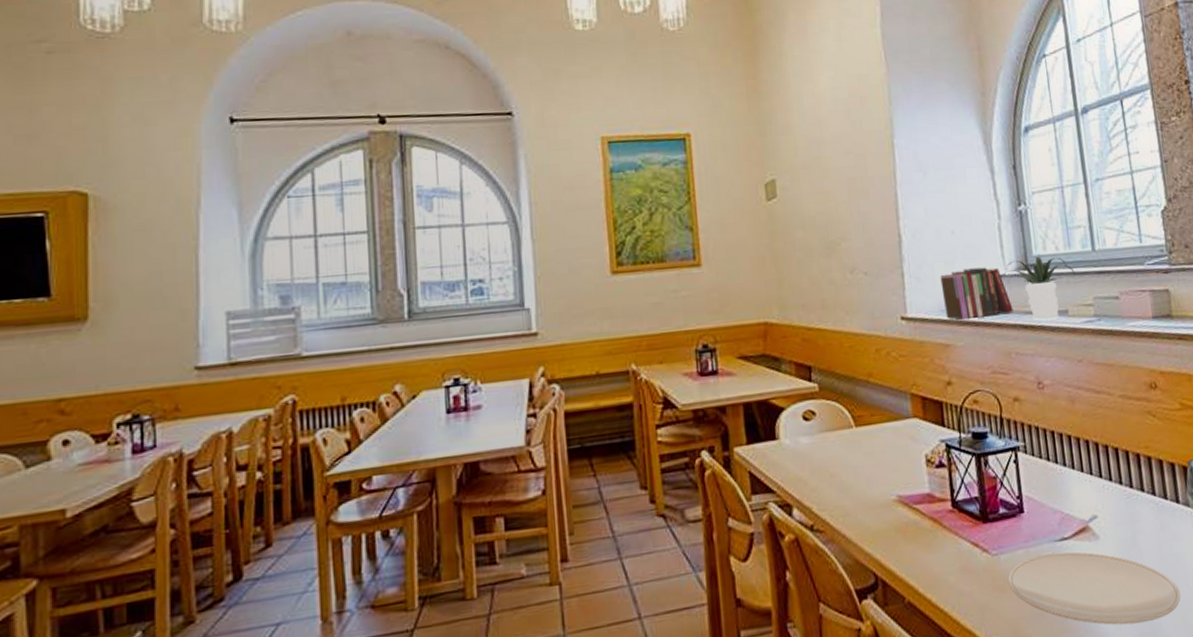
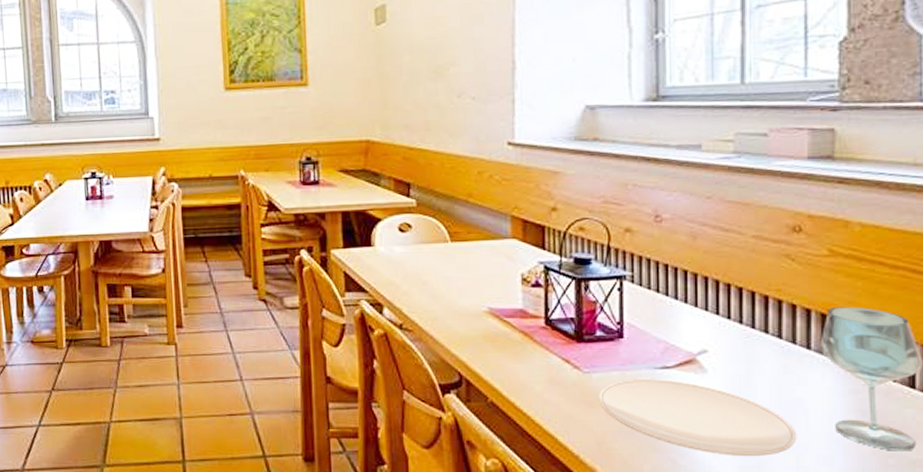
books: present [940,267,1014,321] -> none [555,97,636,149]
potted plant: present [1000,256,1075,320] -> none [624,87,716,154]

